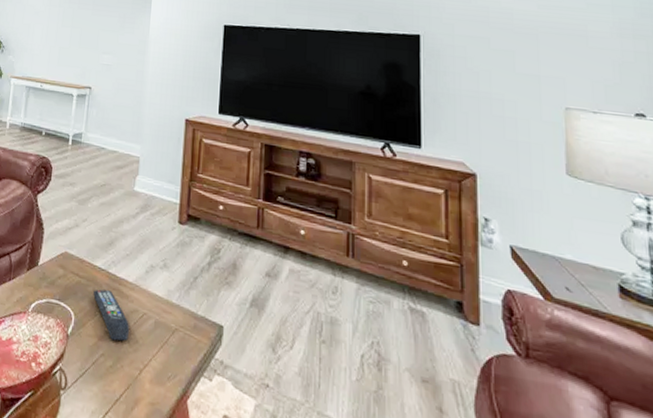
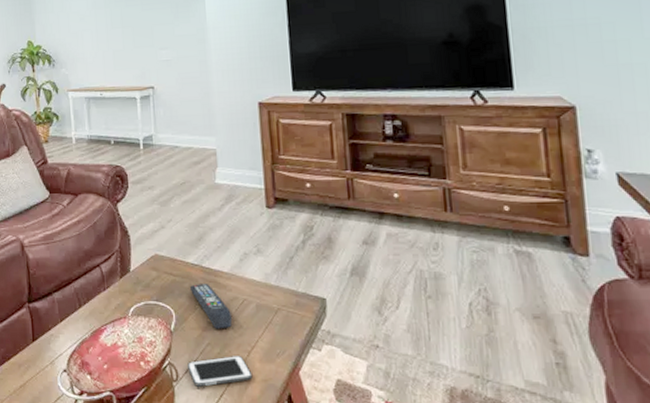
cell phone: none [78,370,141,401] -> present [188,356,253,387]

